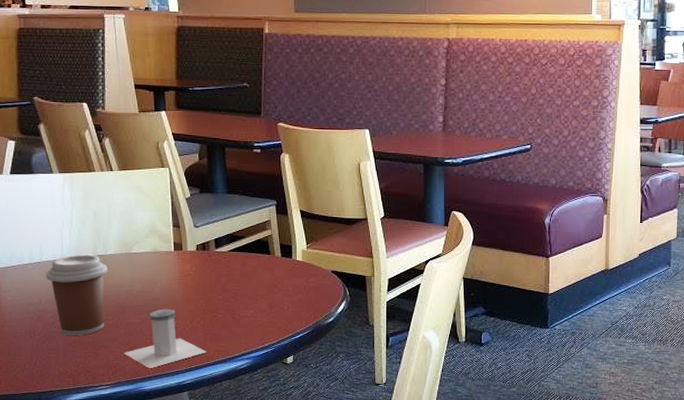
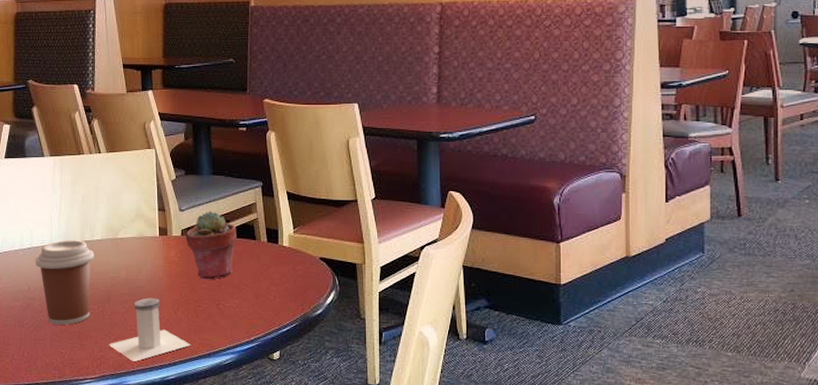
potted succulent: none [200,227,251,292] -> present [185,211,237,280]

